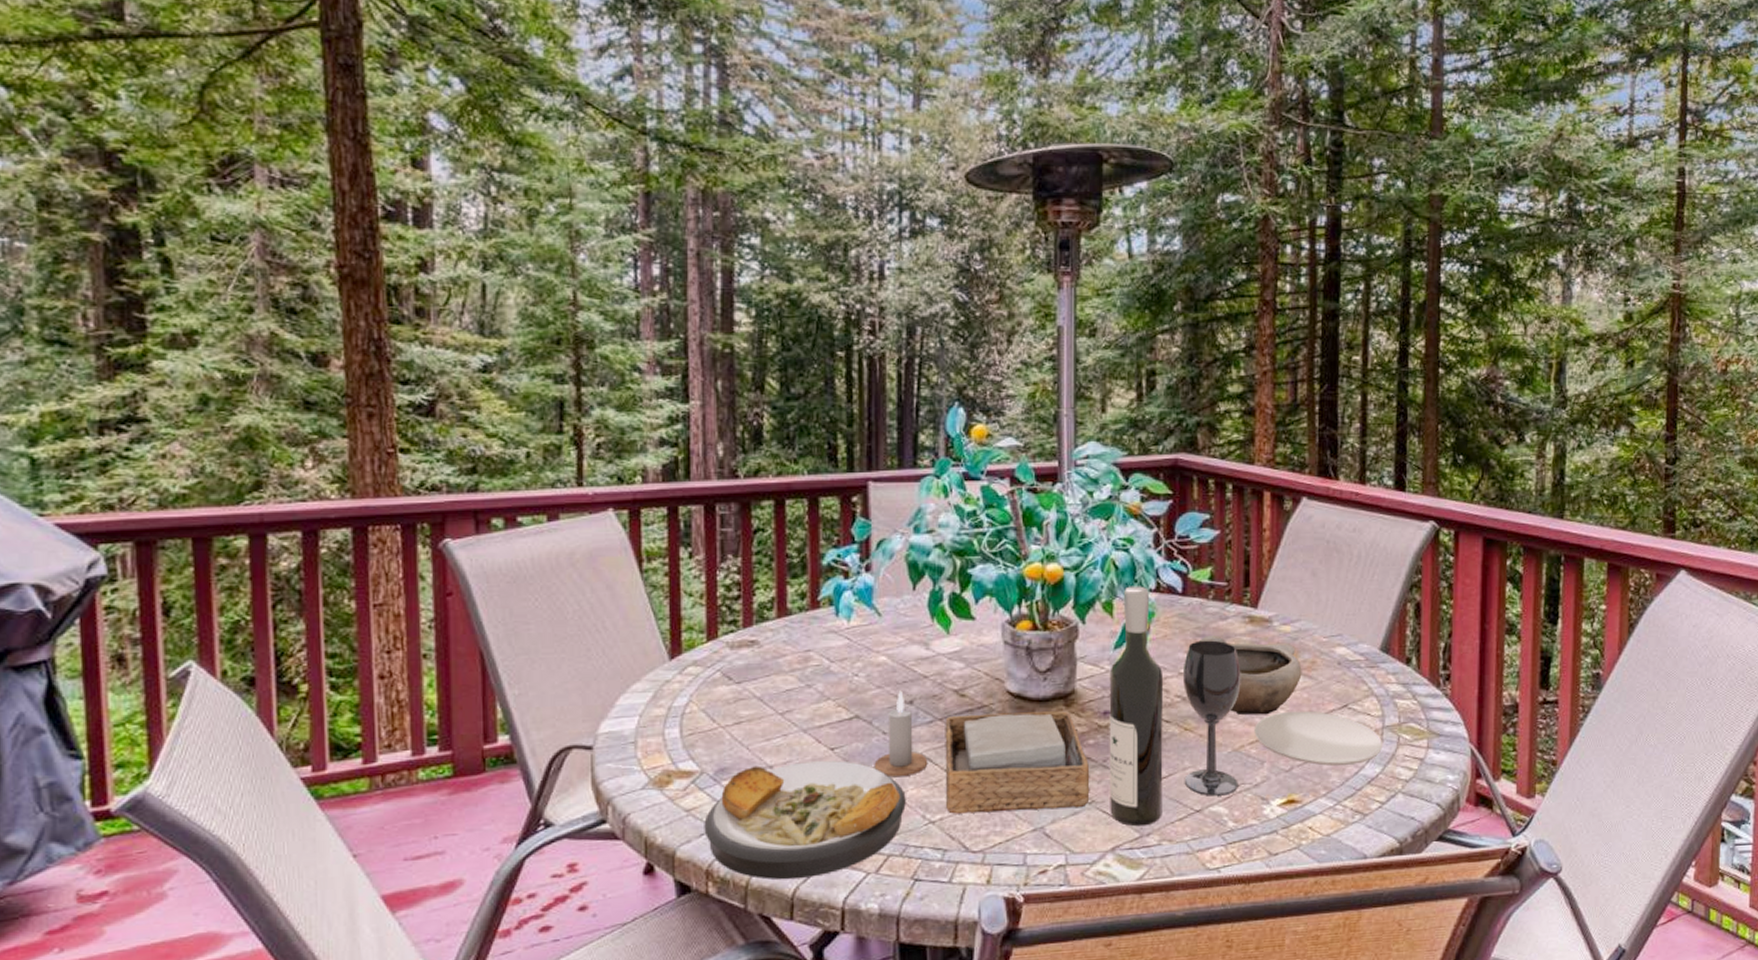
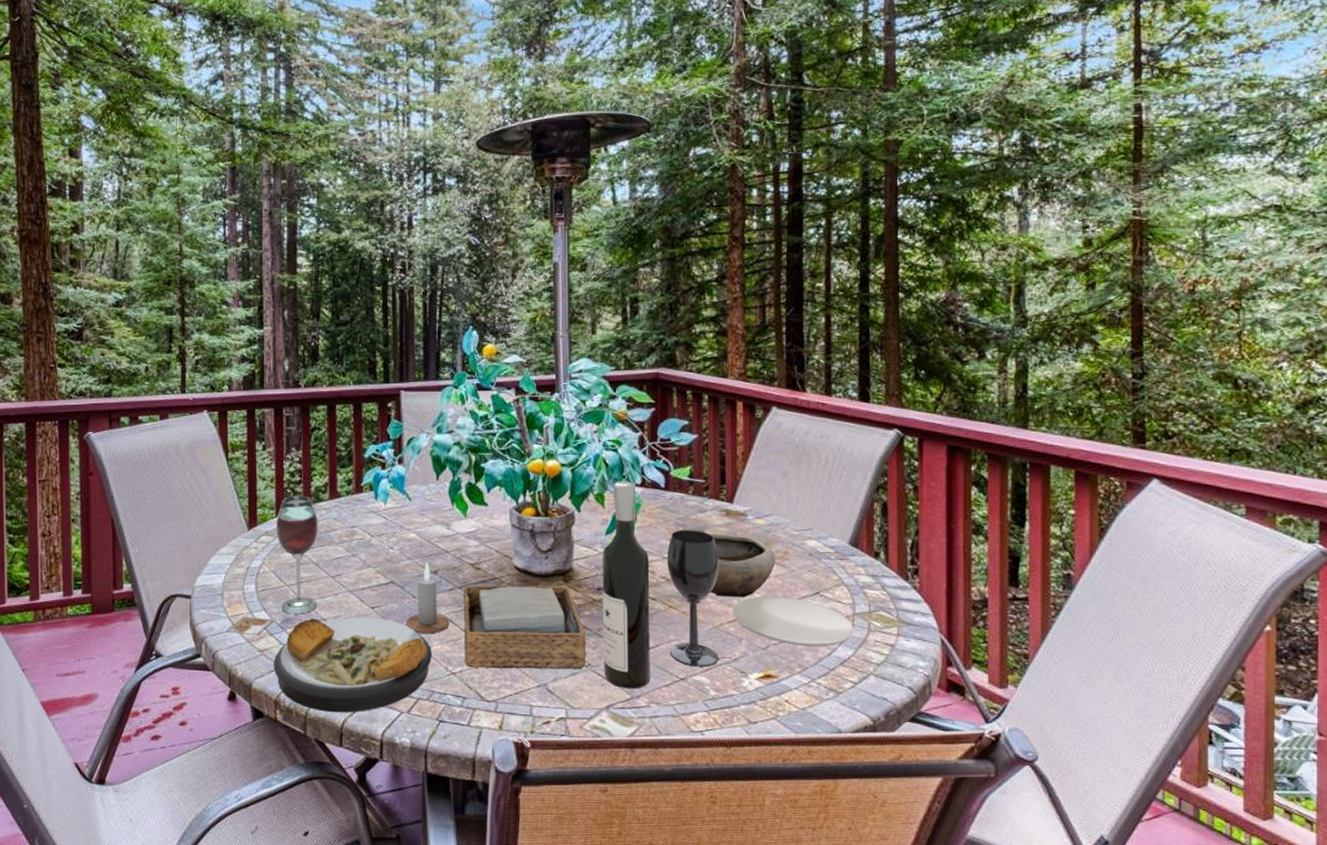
wineglass: none [707,614,762,762] -> present [276,495,318,614]

